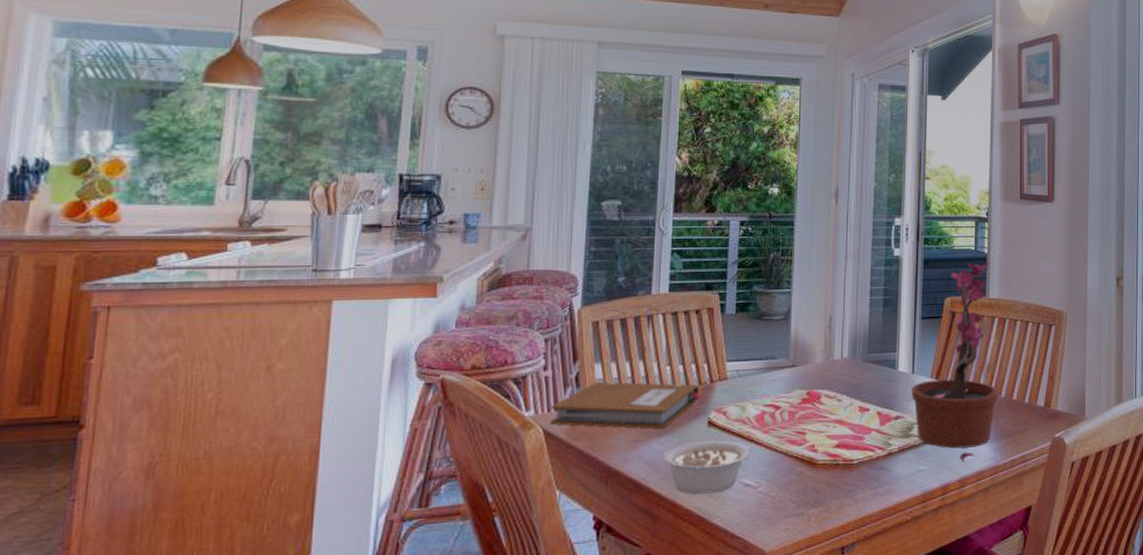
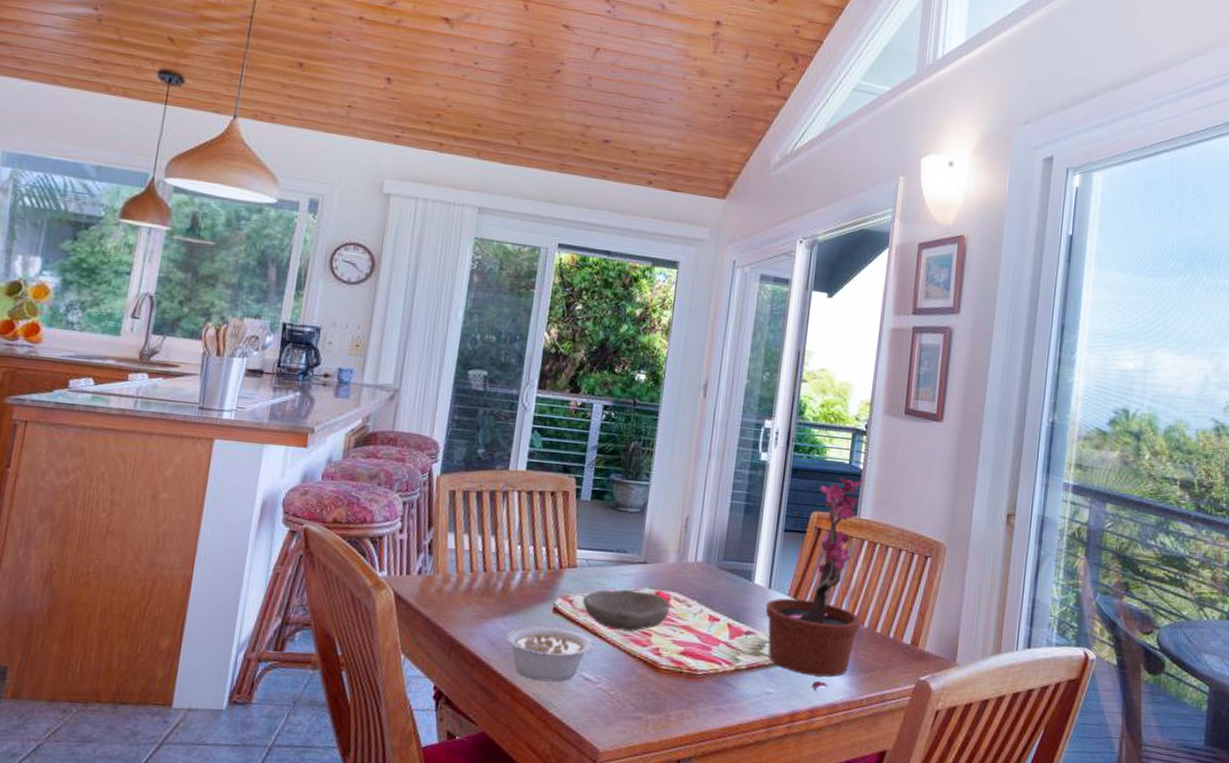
notebook: present [550,381,701,429] -> none [401,551,549,609]
bowl: none [735,393,821,434] -> present [582,589,670,631]

